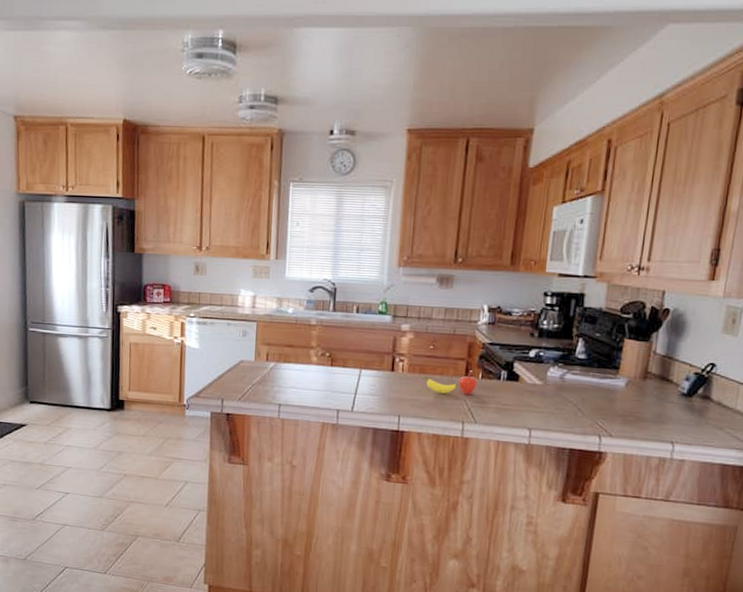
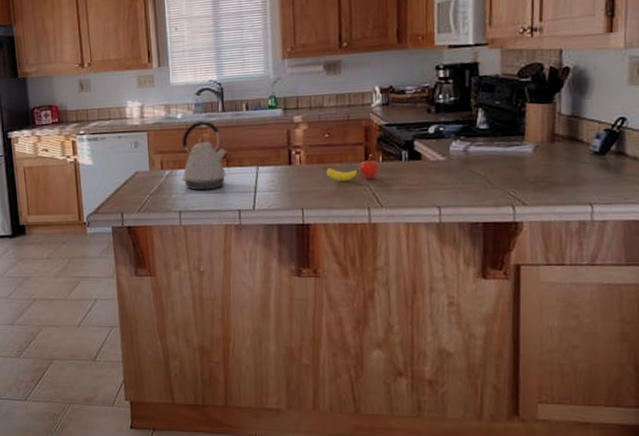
kettle: none [285,318,333,387] -> present [182,121,227,191]

